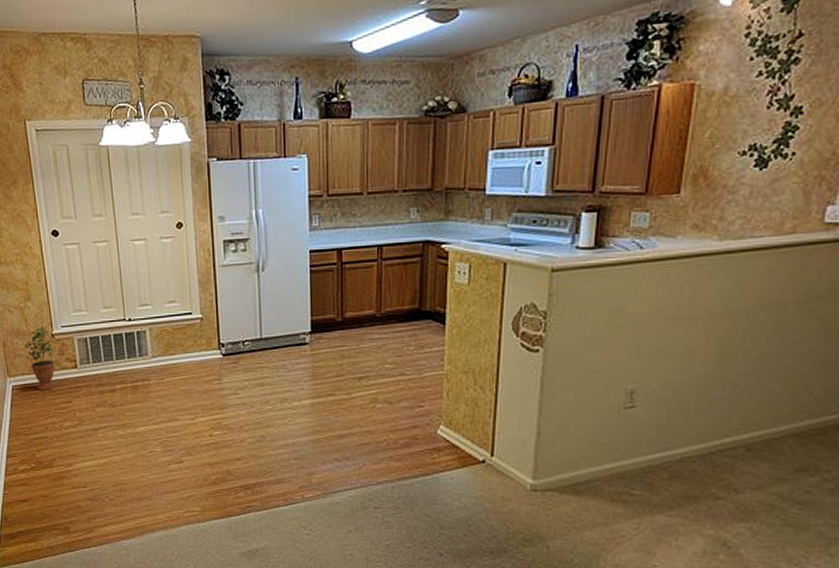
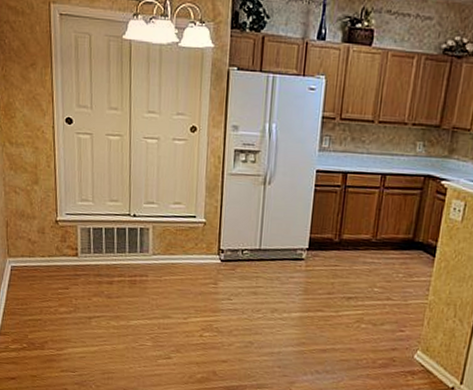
potted plant: present [23,325,55,390] -> none [26,210,57,275]

